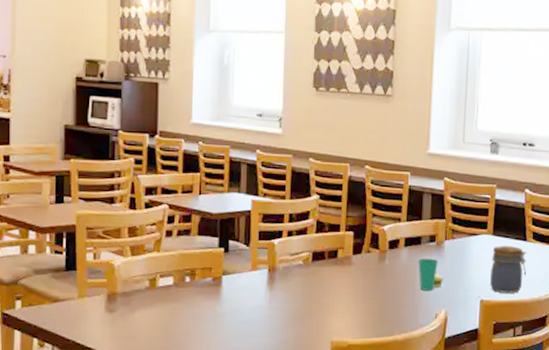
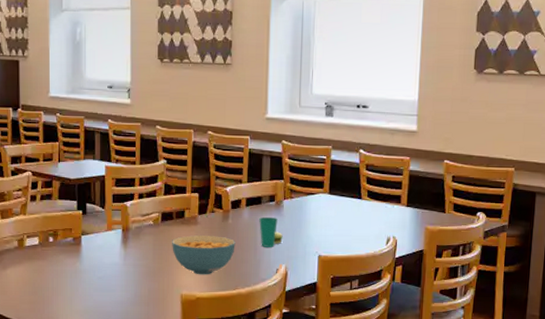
cereal bowl: none [323,277,392,320] -> present [172,235,236,275]
jar: present [490,246,527,293] -> none [327,204,362,249]

